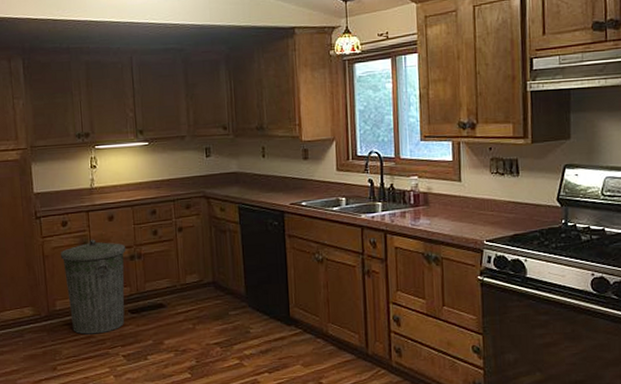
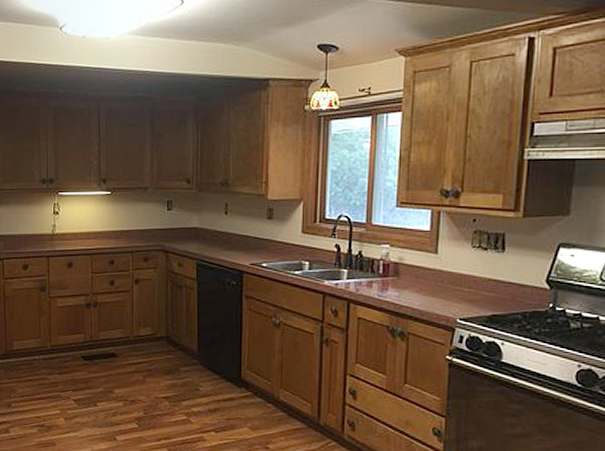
trash can: present [61,239,126,335] -> none [21,284,83,377]

